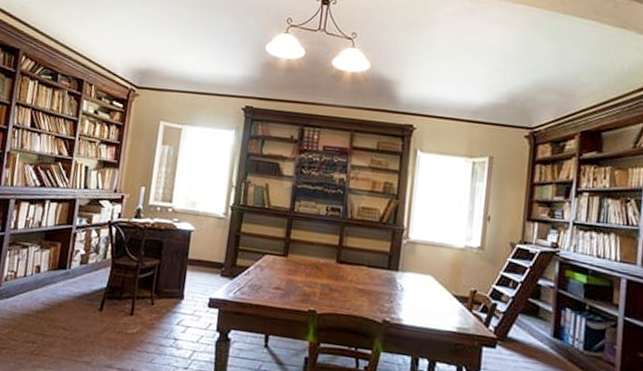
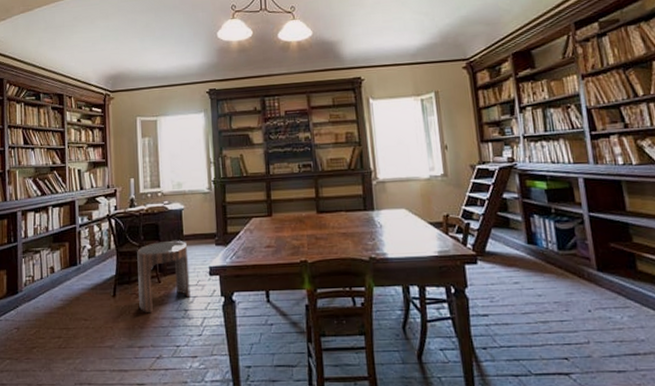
side table: none [126,261,190,336] -> present [137,241,191,314]

